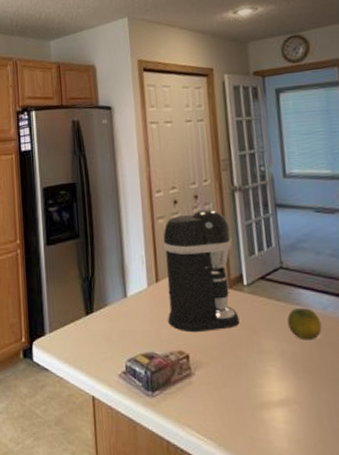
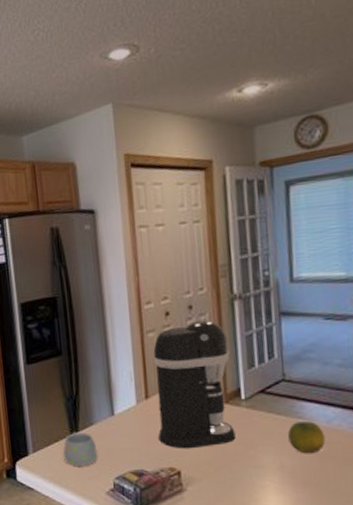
mug: none [78,312,111,347] -> present [63,431,98,466]

